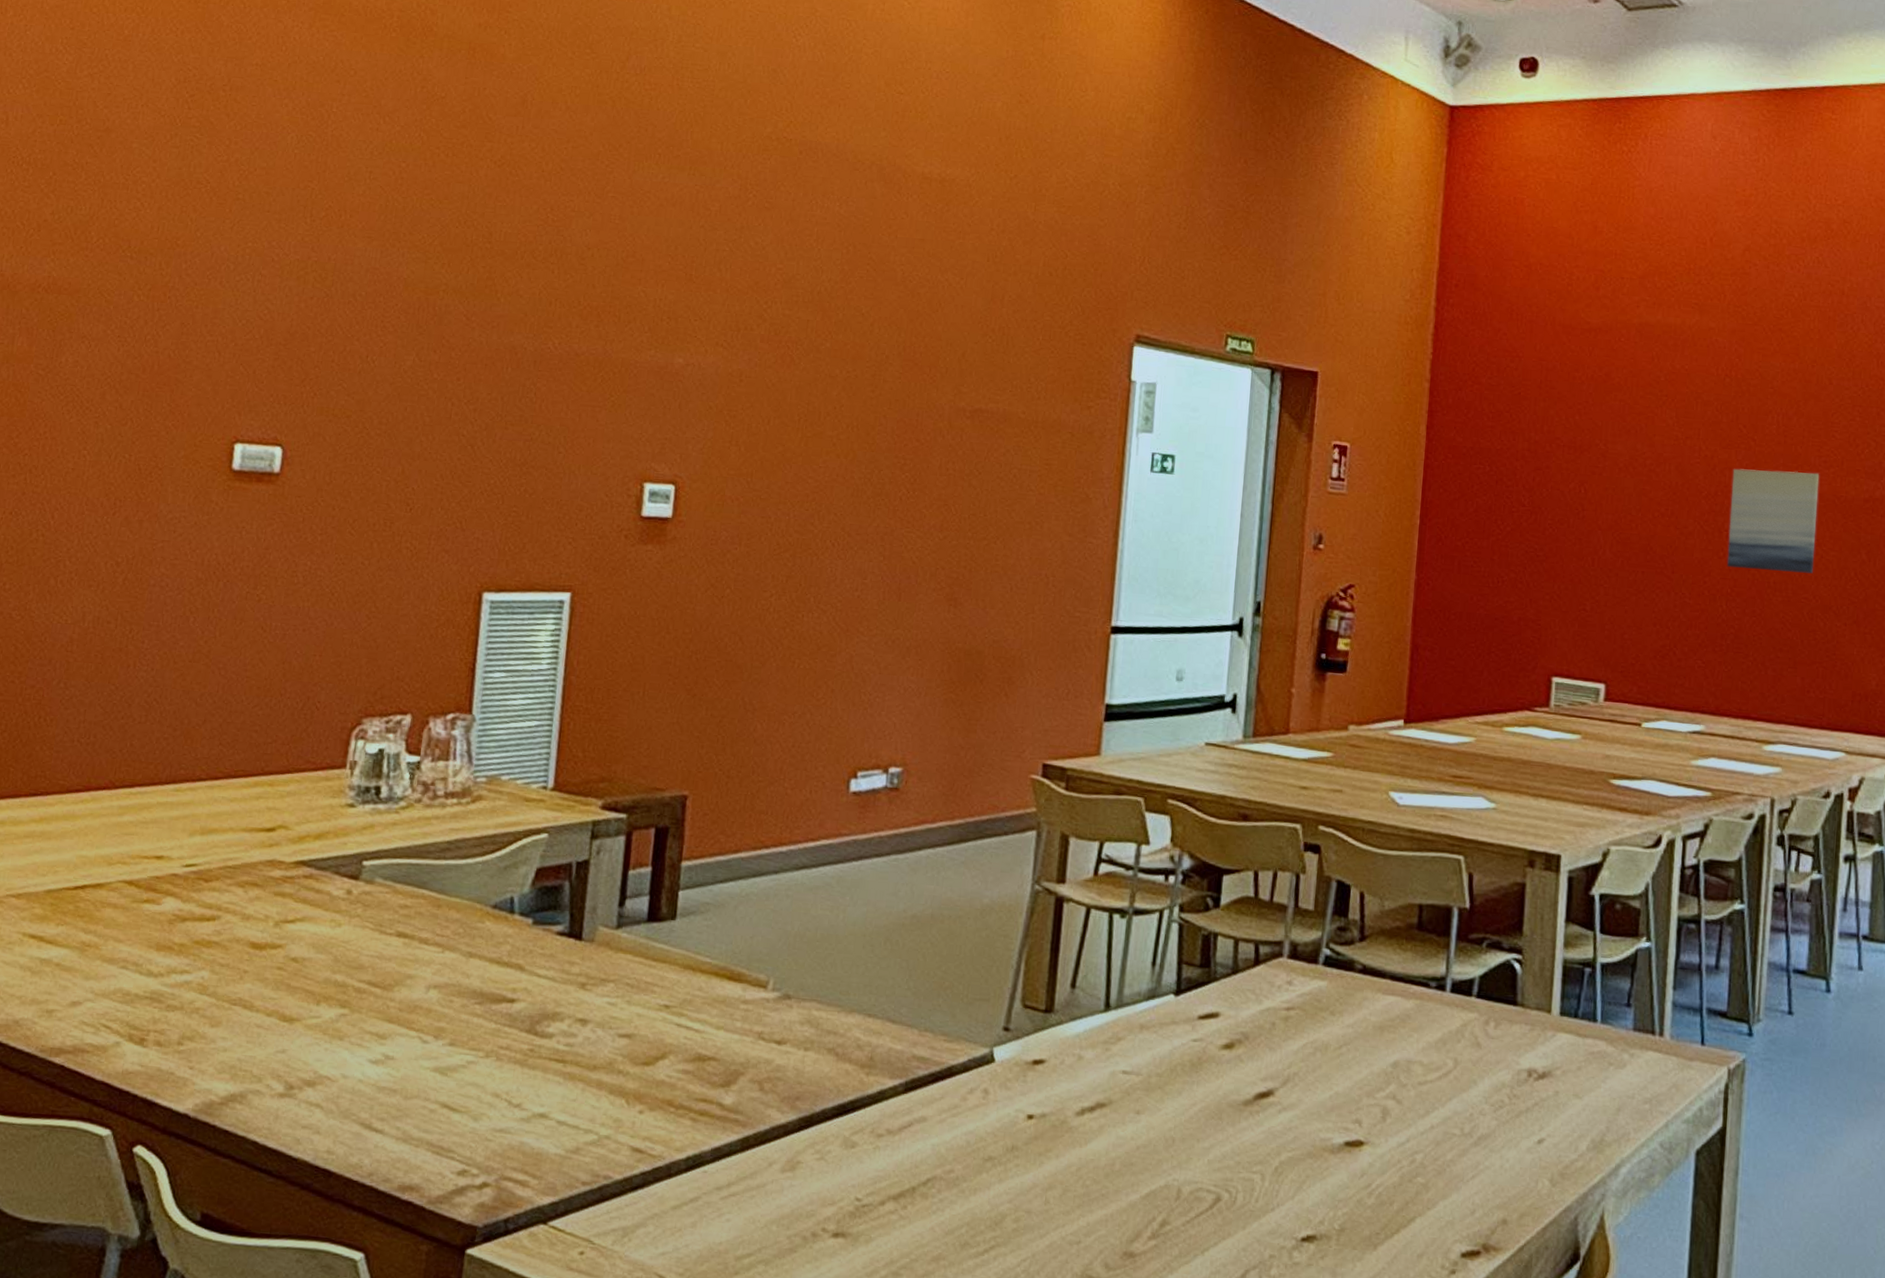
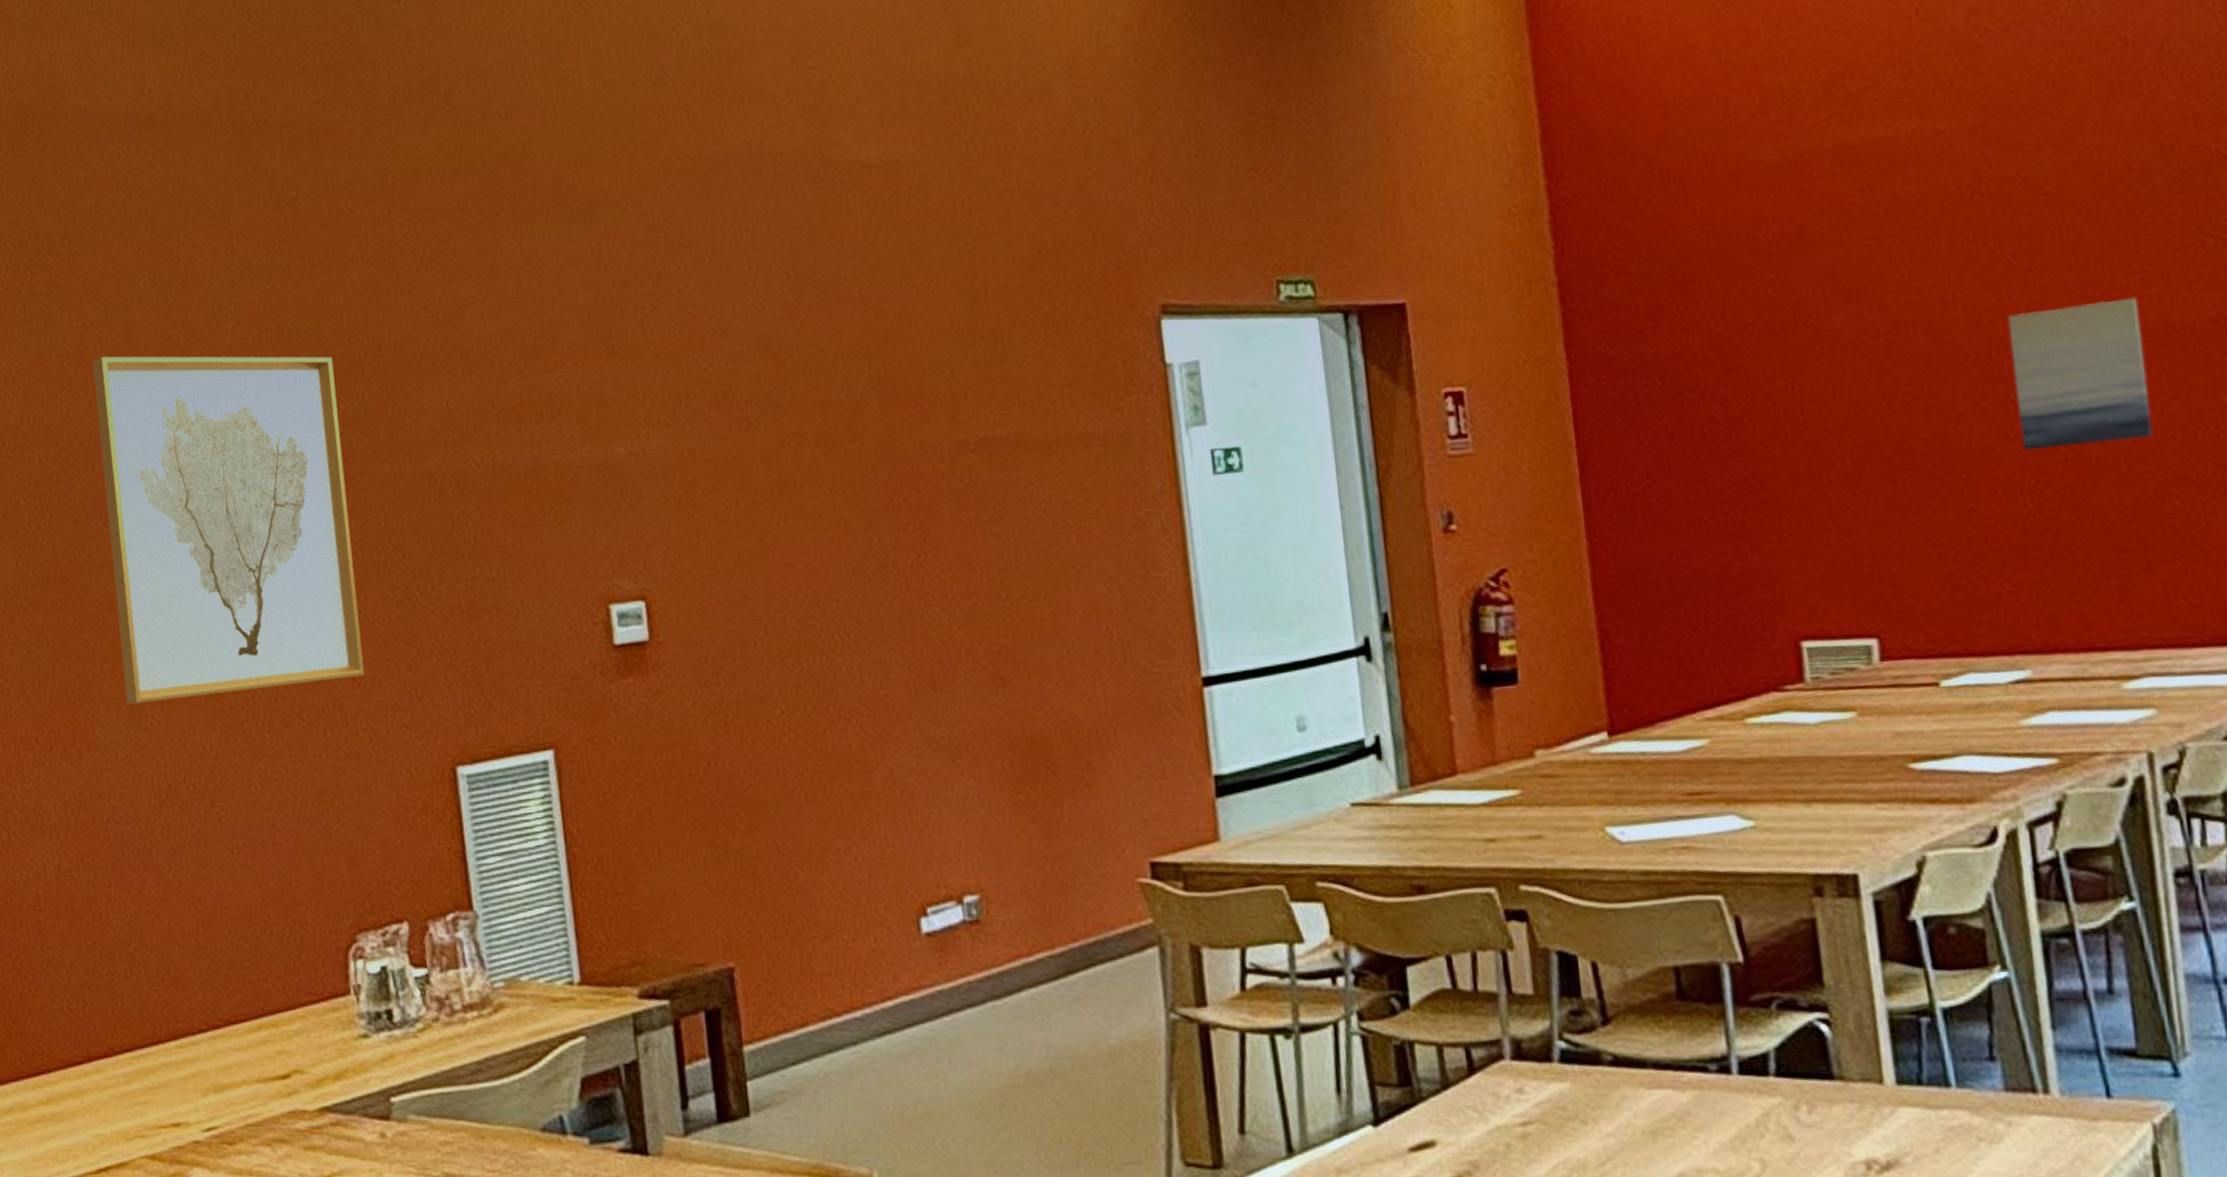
wall art: none [194,191,447,503] -> present [92,356,365,704]

